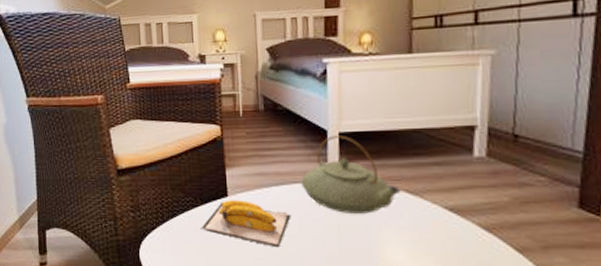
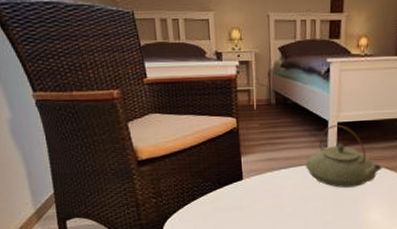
banana: present [200,200,293,248] -> none [219,182,298,219]

